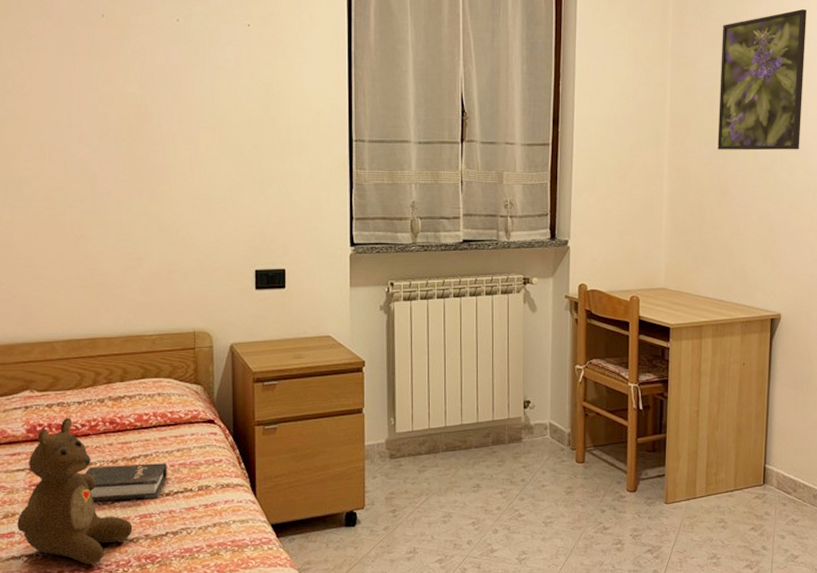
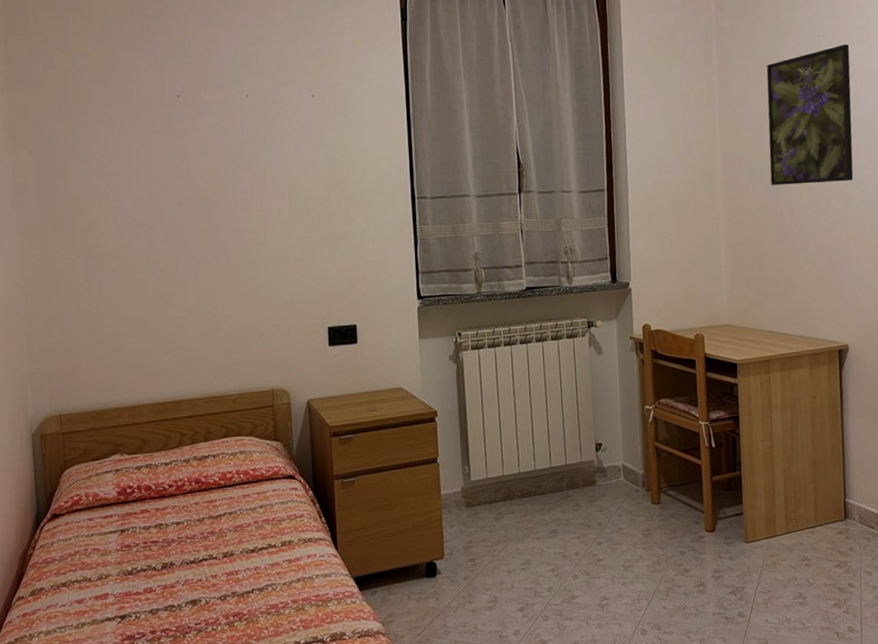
teddy bear: present [17,417,133,564] -> none [111,478,220,624]
hardback book: present [85,463,167,501] -> none [174,520,251,560]

